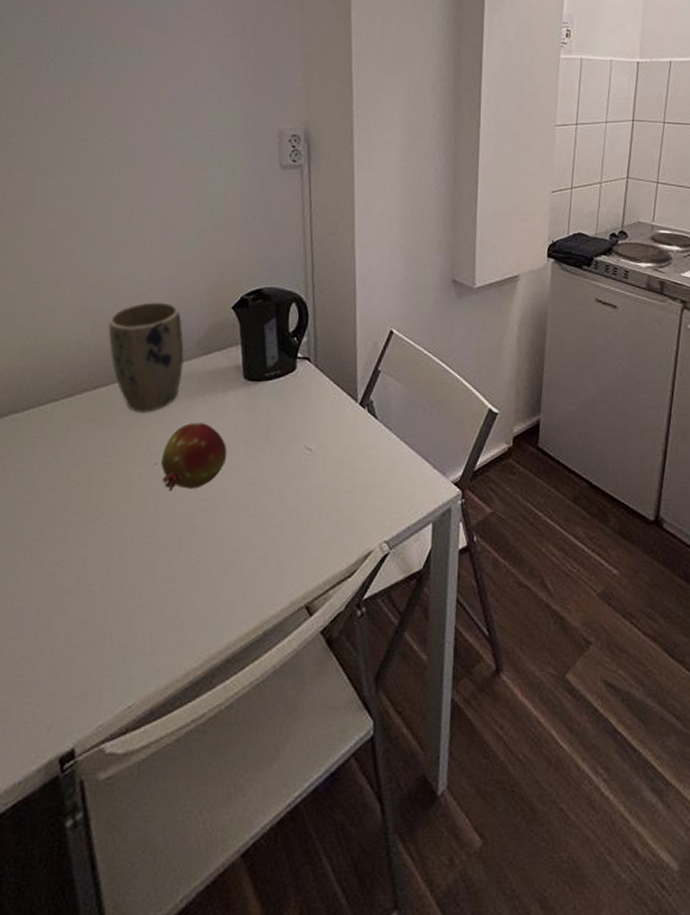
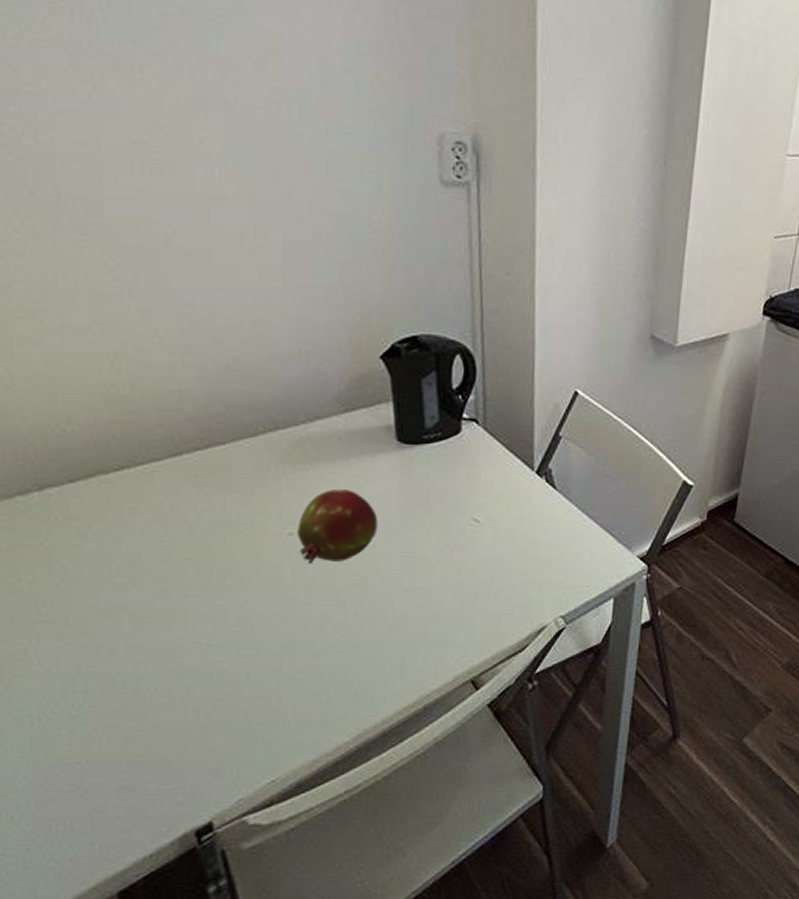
plant pot: present [108,301,184,413] -> none [220,344,321,478]

